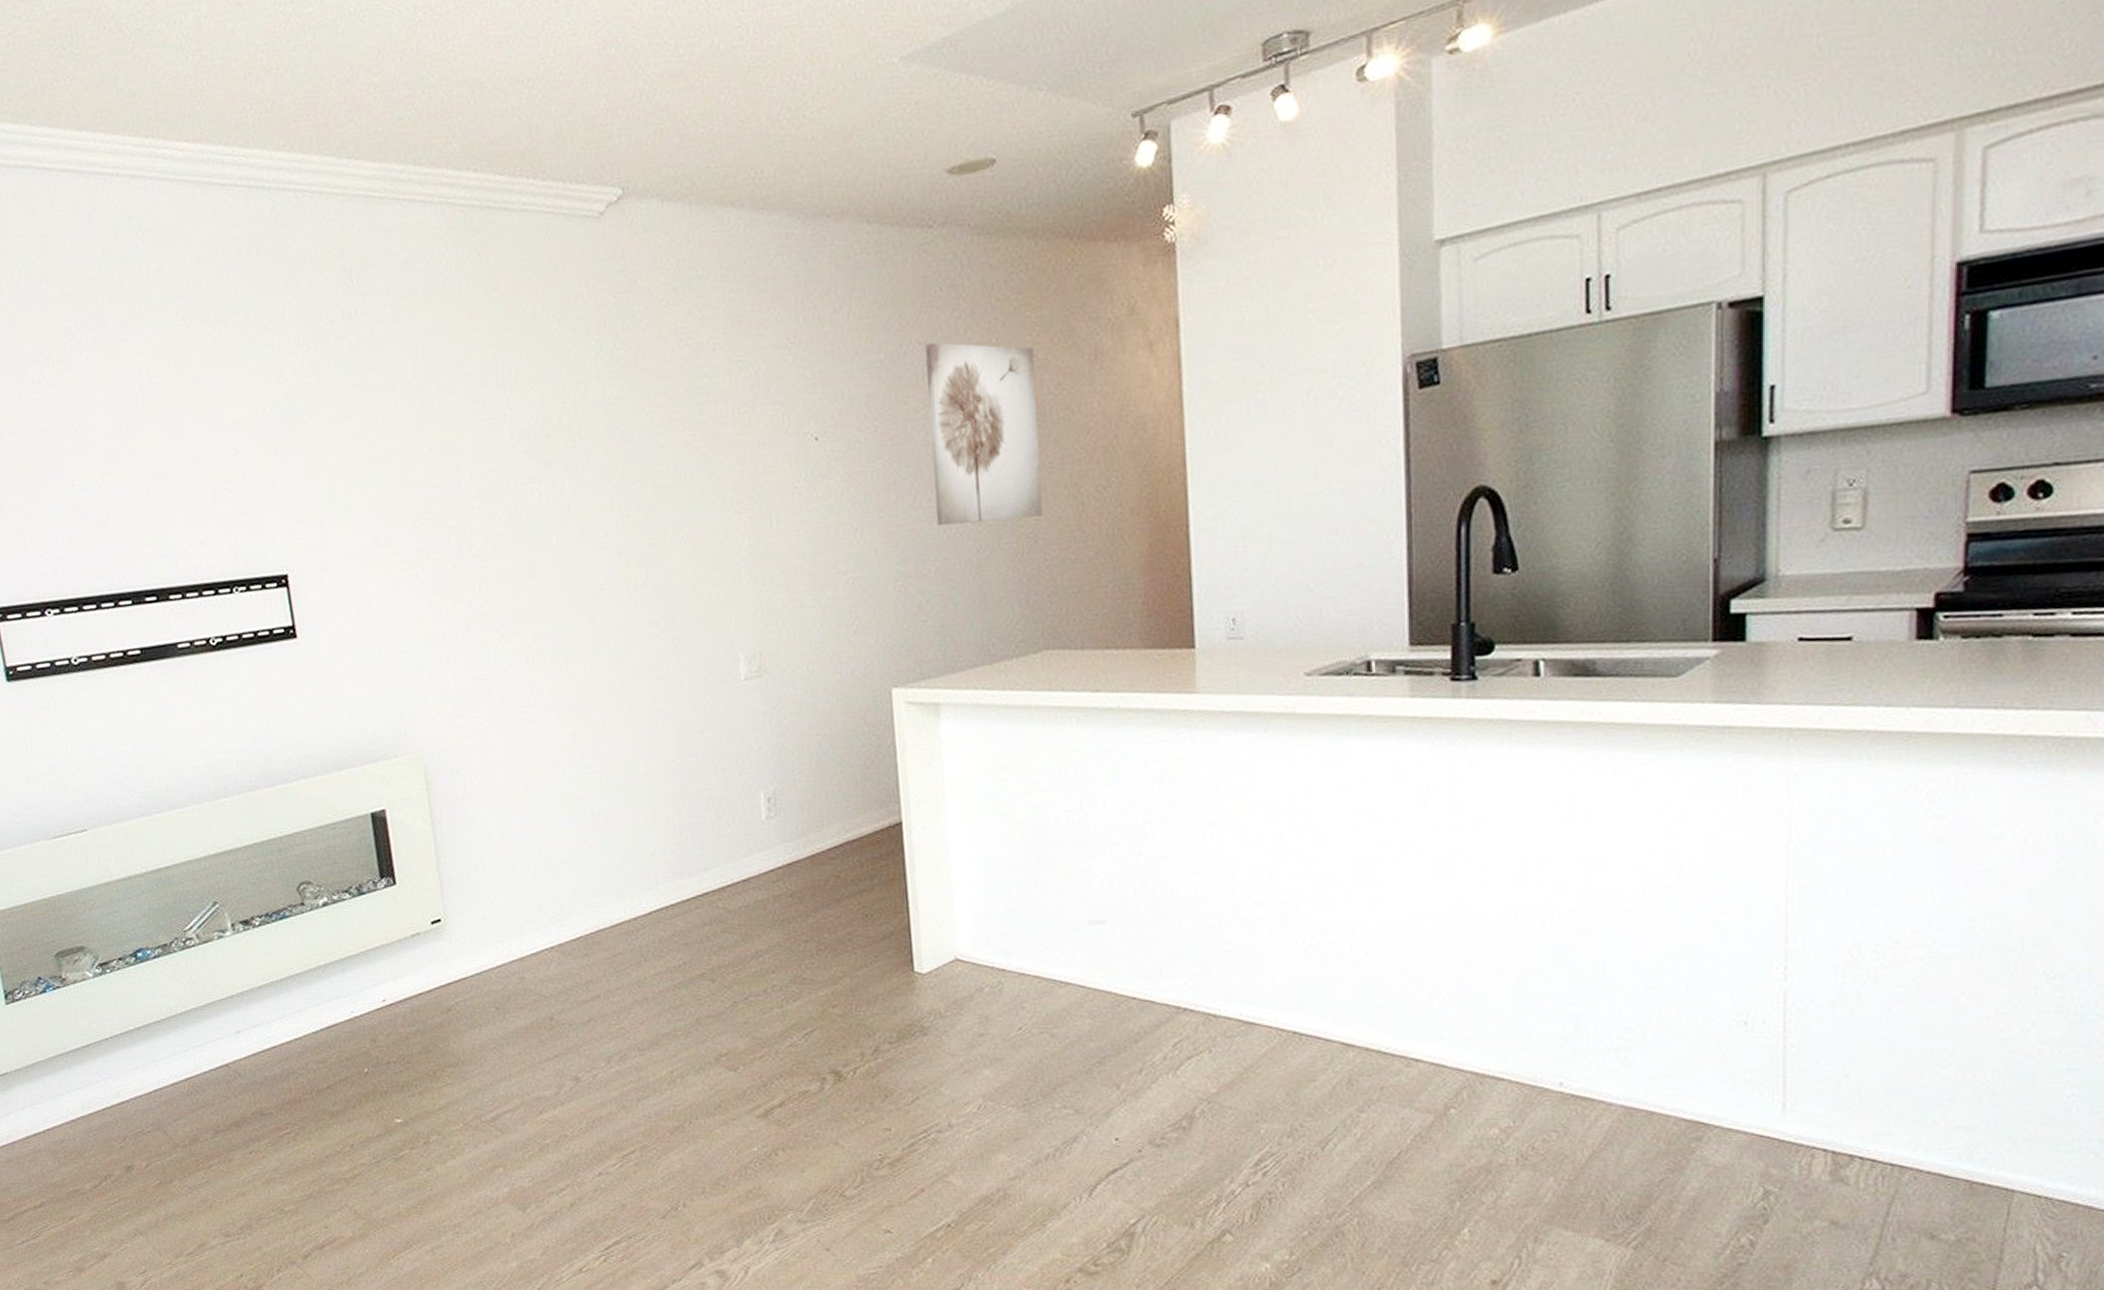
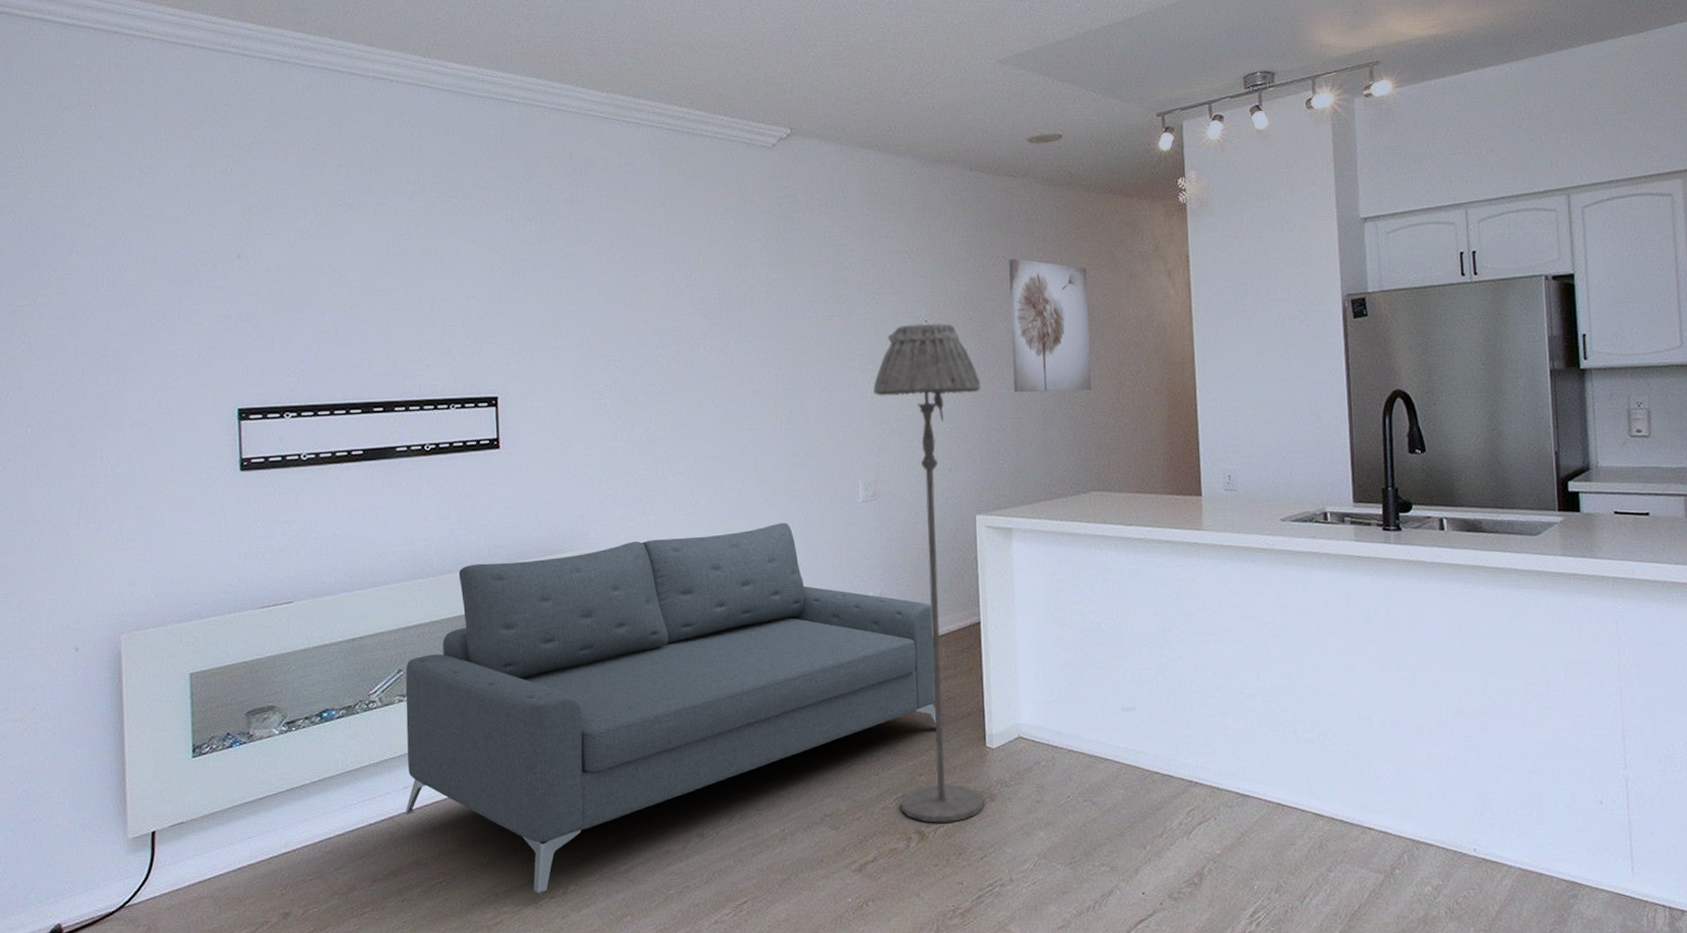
sofa: none [221,710,851,1144] -> present [404,523,936,893]
floor lamp: none [751,439,914,1062] -> present [873,323,984,823]

